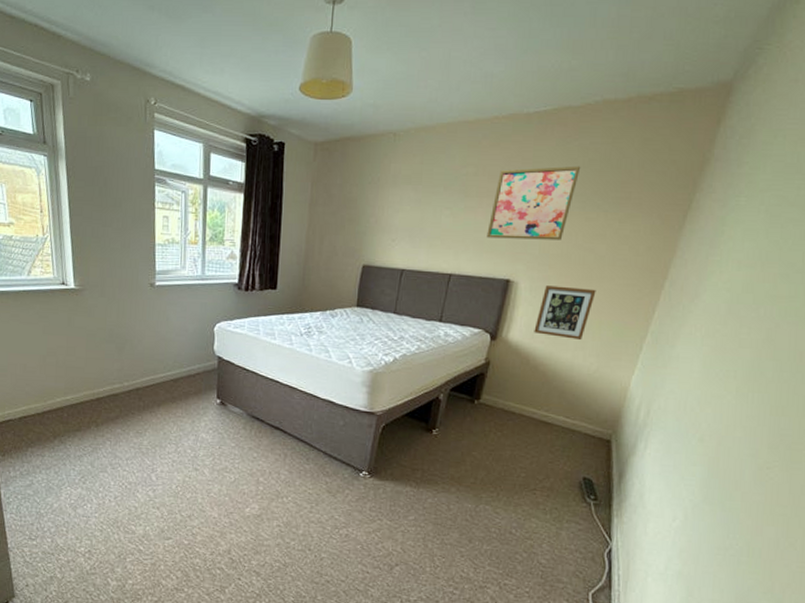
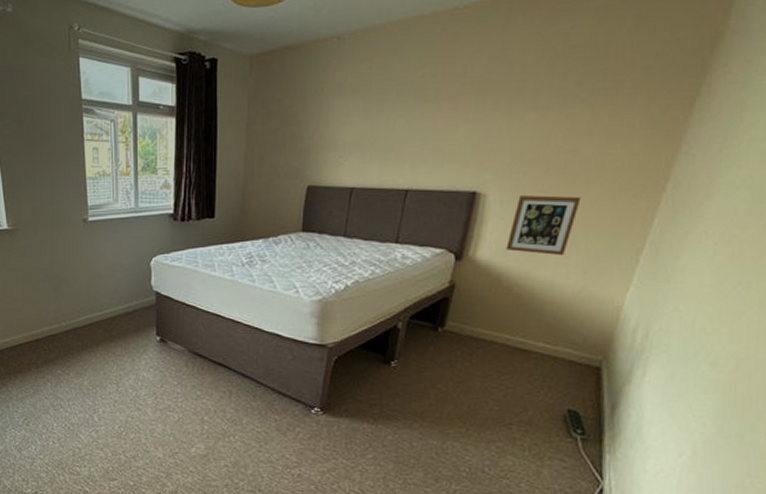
wall art: present [487,166,581,240] -> none [448,55,560,146]

